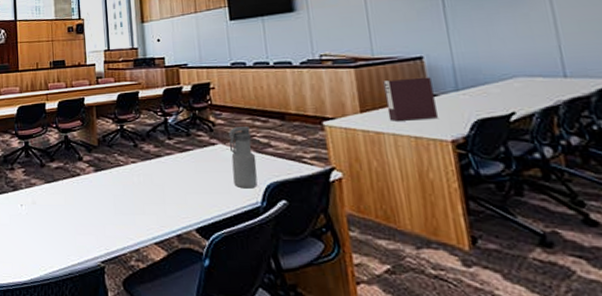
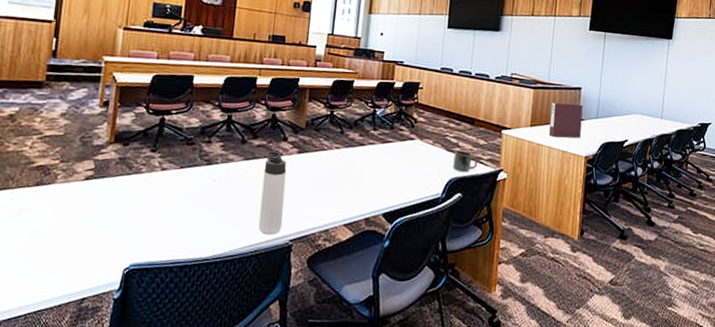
thermos bottle: none [65,172,92,256] -> present [258,151,287,234]
water bottle: present [229,126,258,189] -> none [423,126,445,182]
mug: none [267,150,300,176] -> present [453,150,478,173]

